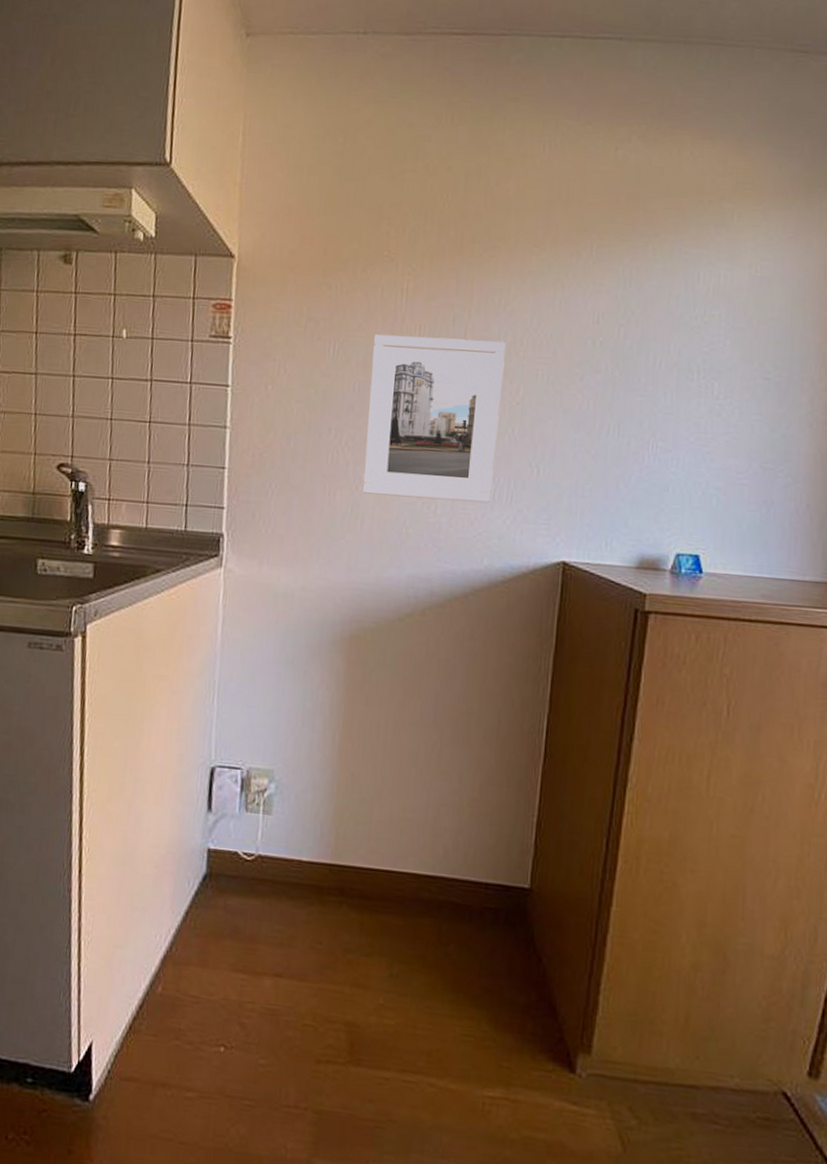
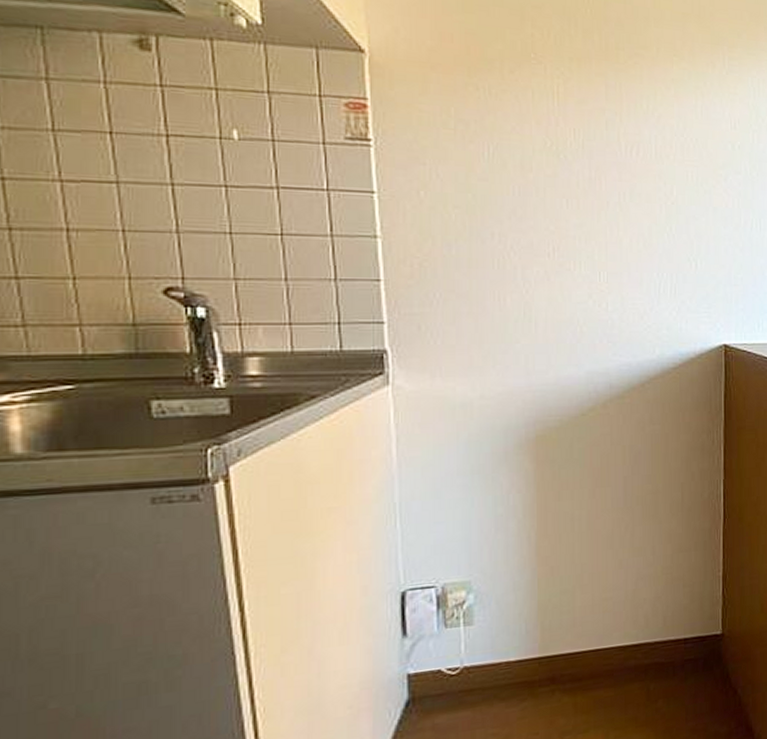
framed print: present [362,334,506,504] -> none [528,137,658,298]

